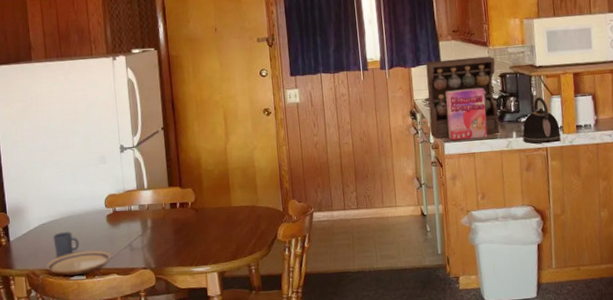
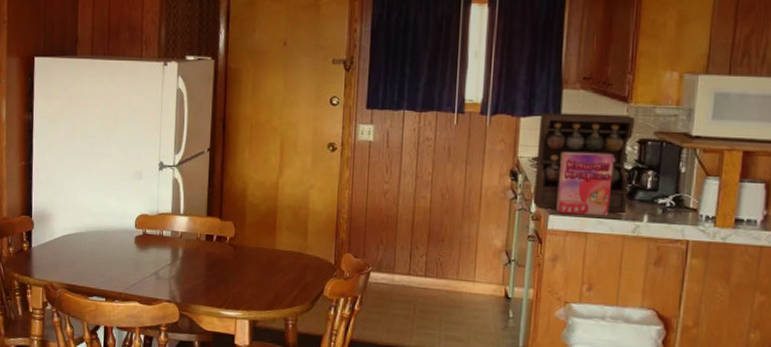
plate: present [46,250,112,277] -> none [66,271,135,296]
mug: present [53,231,80,258] -> none [76,246,103,274]
kettle: present [522,97,561,144] -> none [656,175,711,236]

